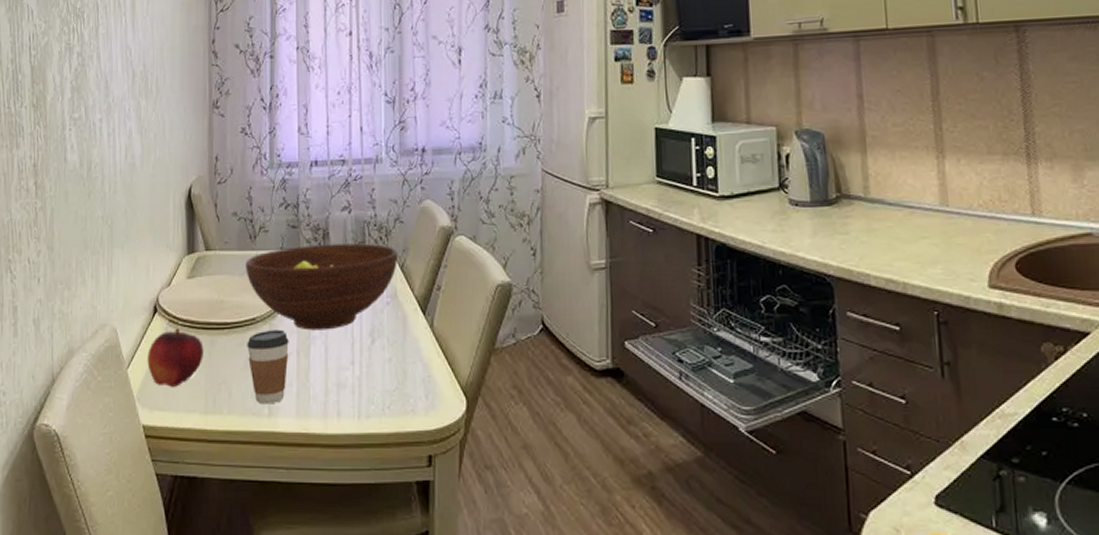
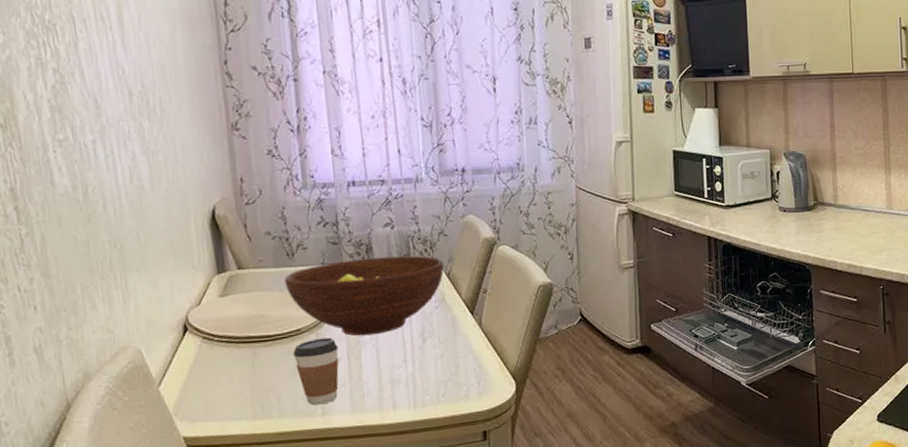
fruit: present [147,328,204,387] -> none [181,344,246,399]

